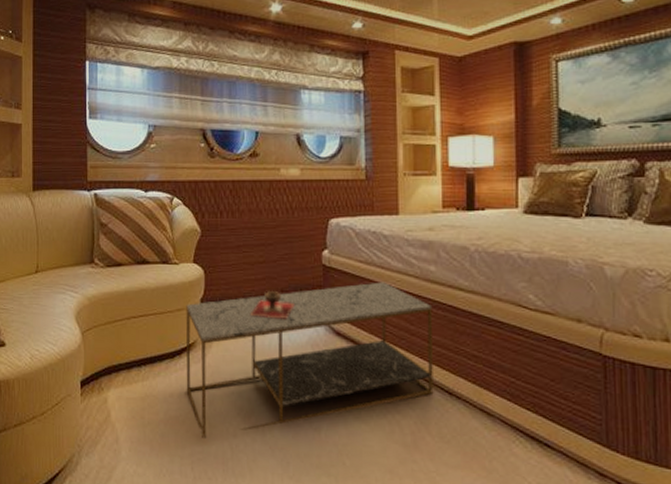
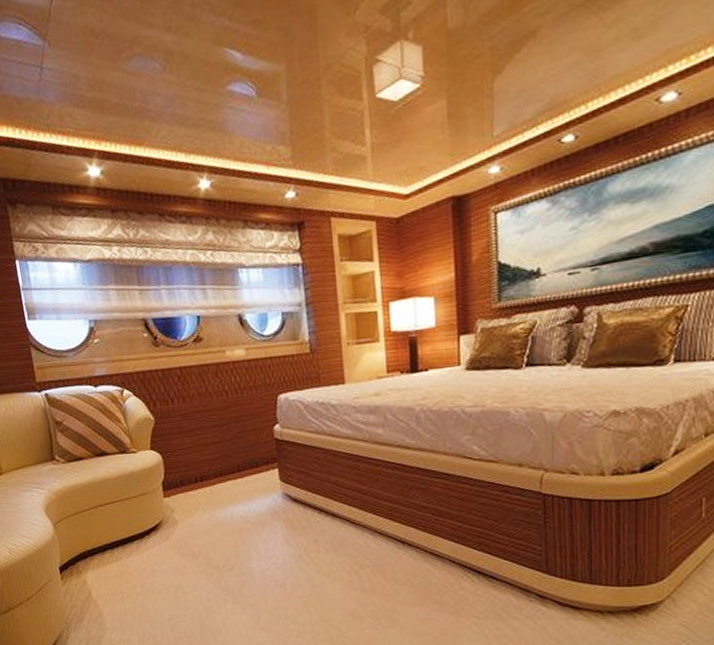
coffee table: present [186,282,434,438] -> none [149,448,387,604]
decorative bowl: present [251,290,295,319] -> none [211,467,252,493]

